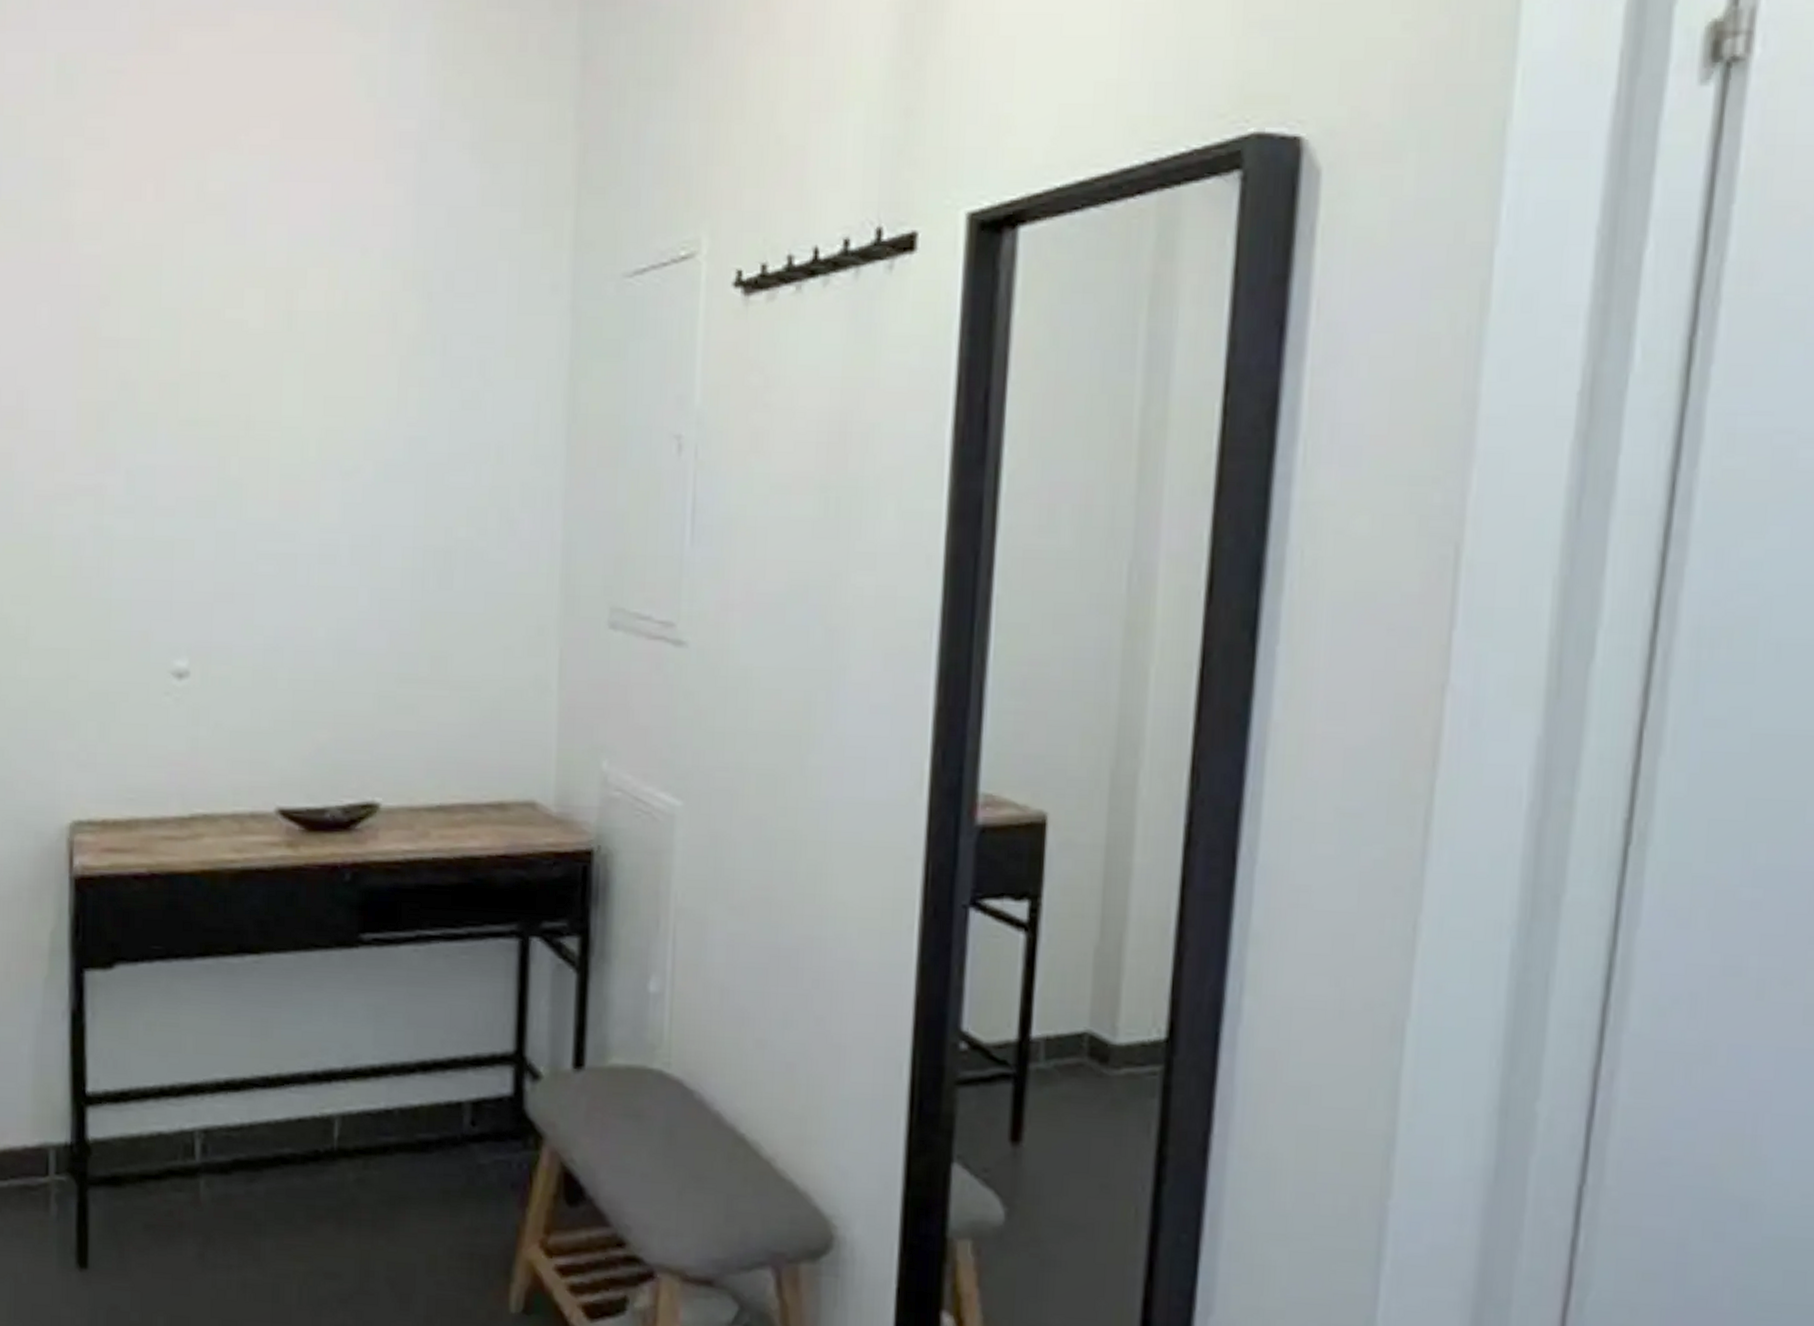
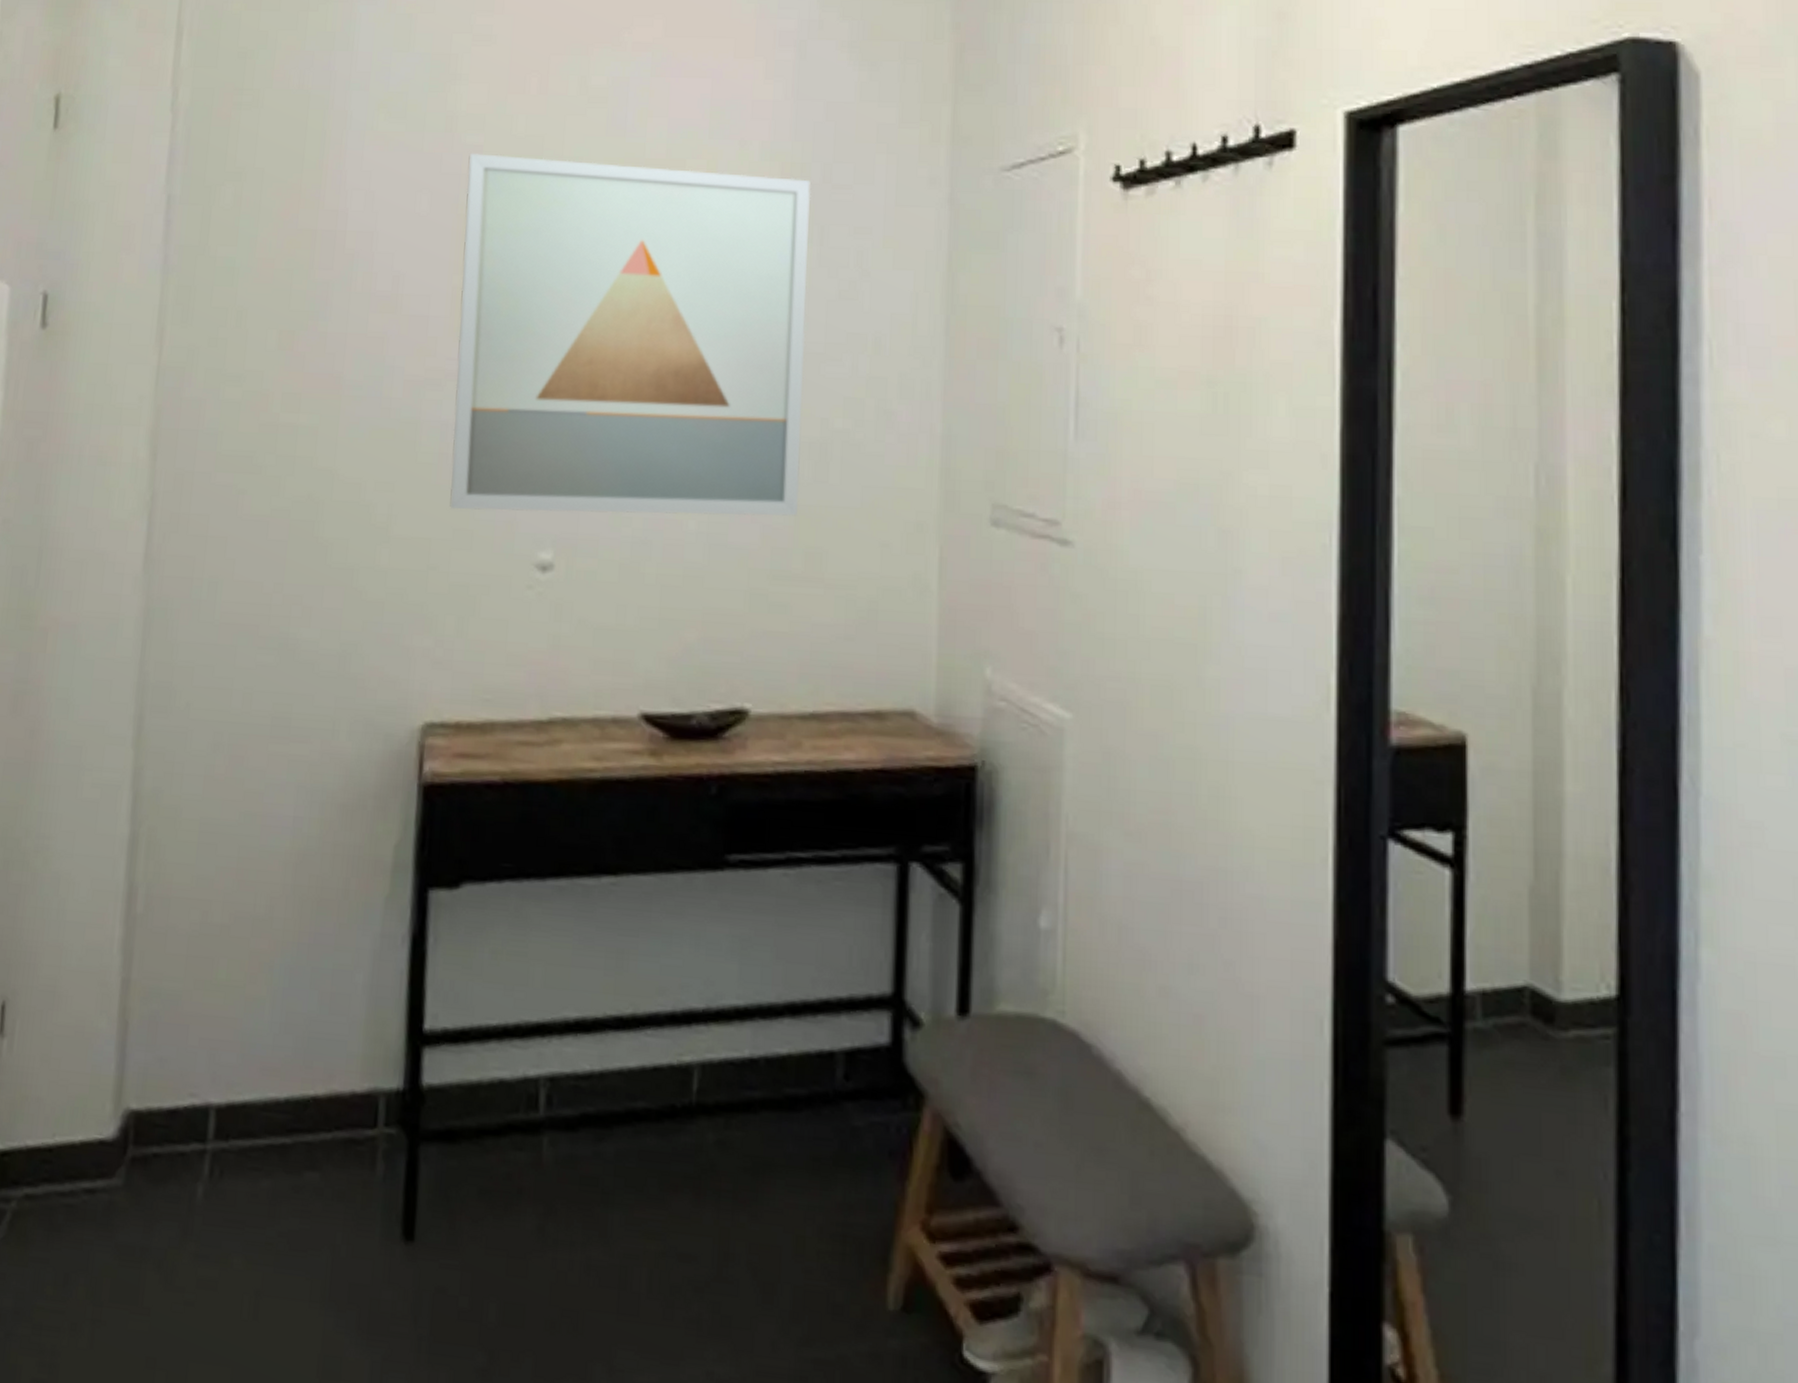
wall art: none [85,263,434,623] -> present [450,152,811,517]

